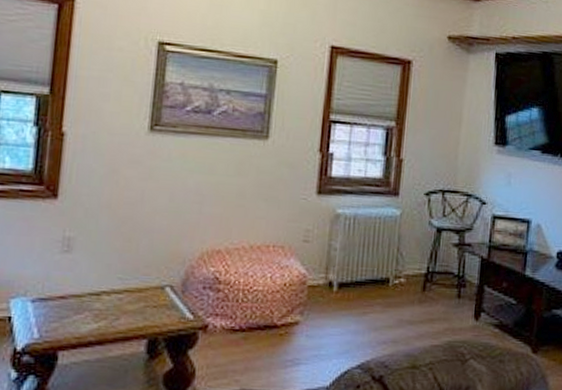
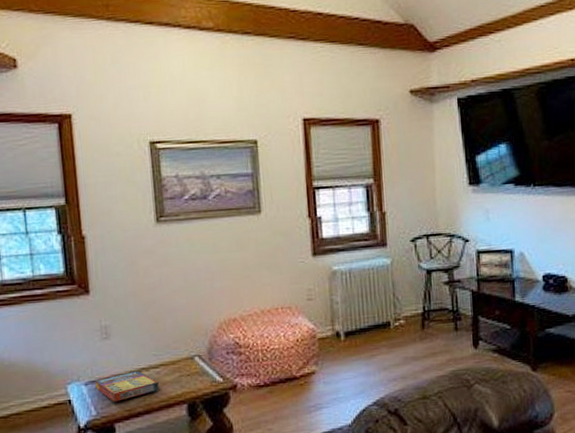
game compilation box: none [43,294,119,326] -> present [95,371,159,402]

